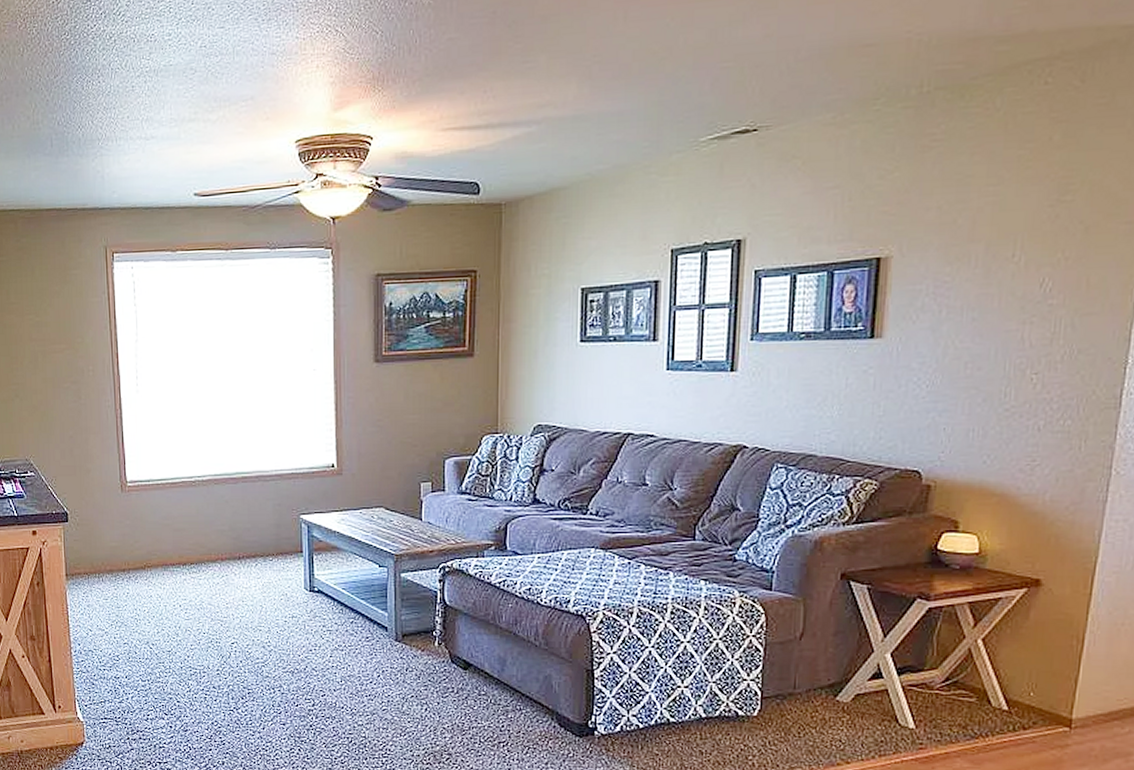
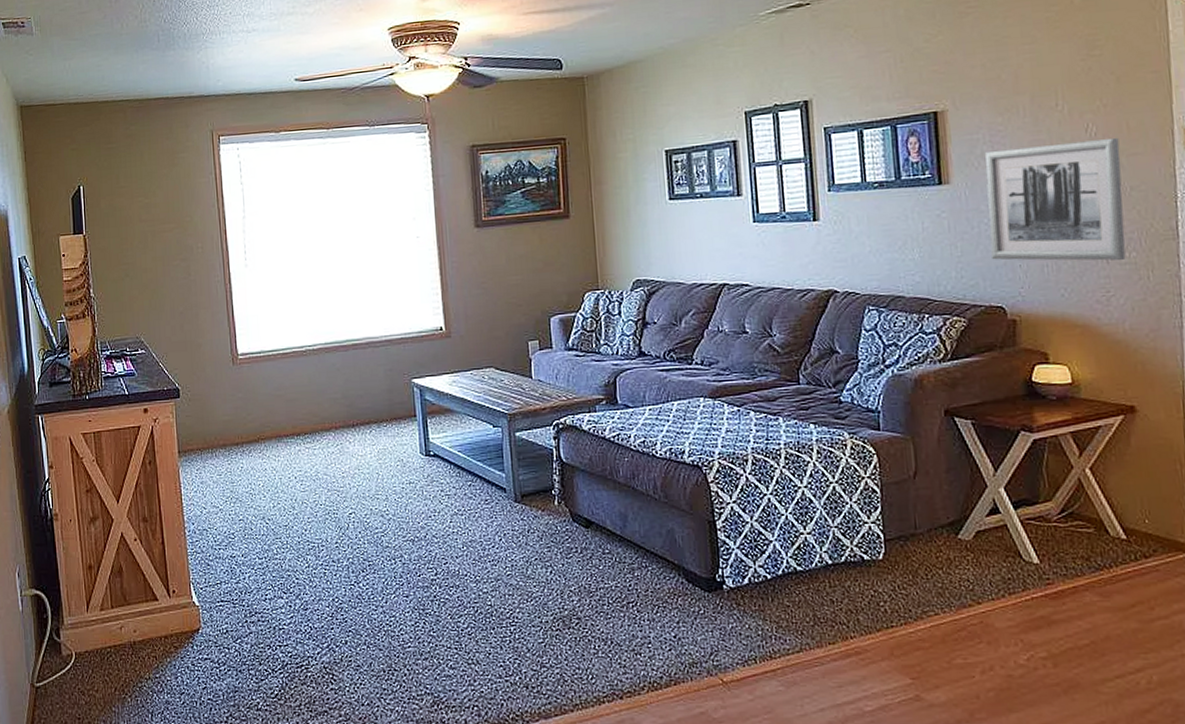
wall art: none [915,294,1075,428] -> present [985,137,1126,261]

